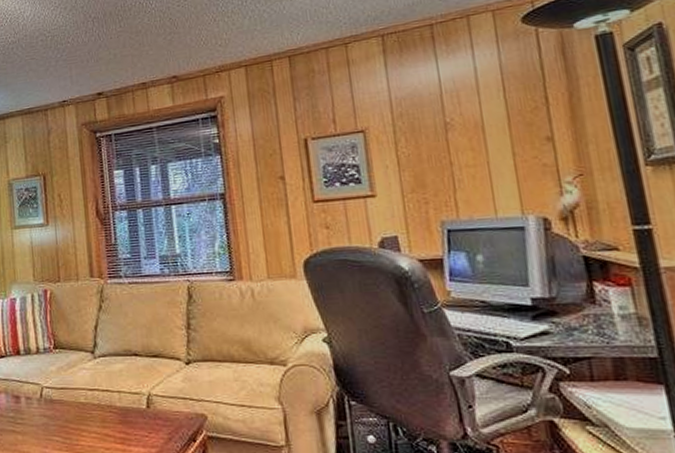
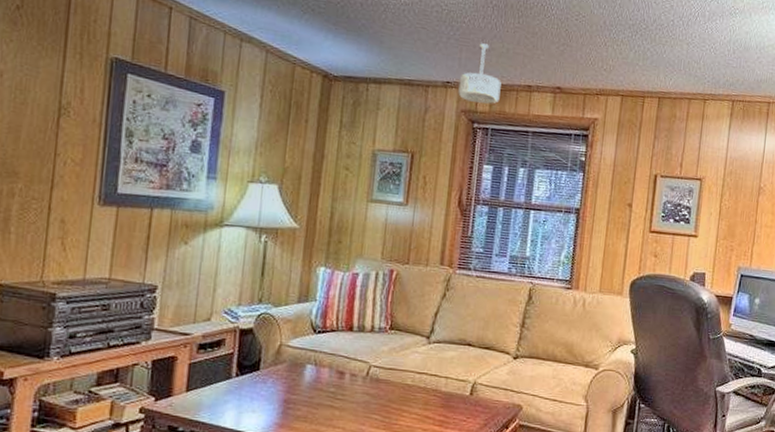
pendant light: none [74,55,117,114] -> present [458,43,502,104]

